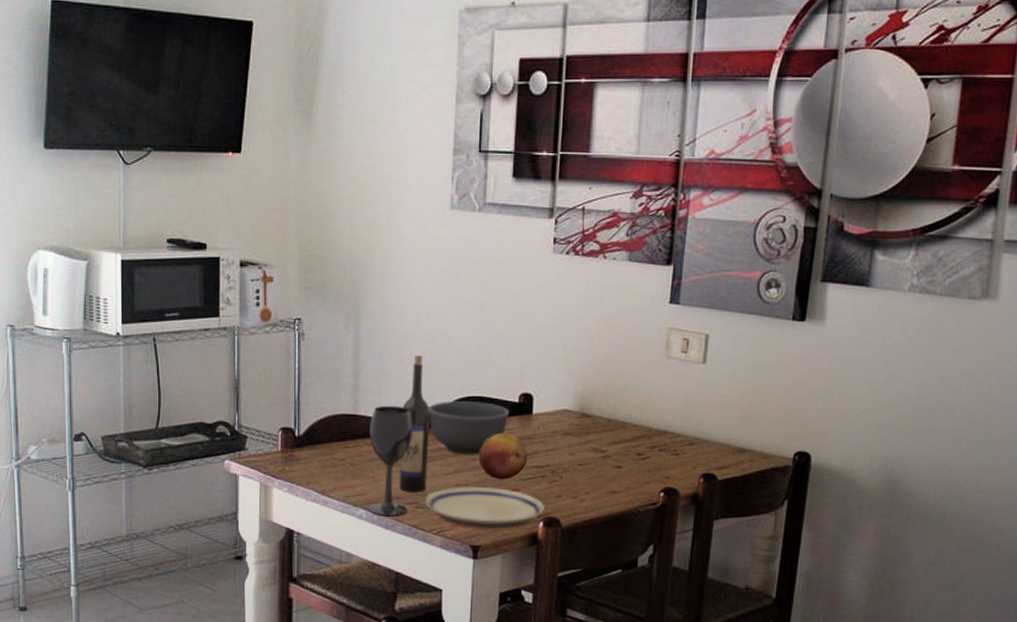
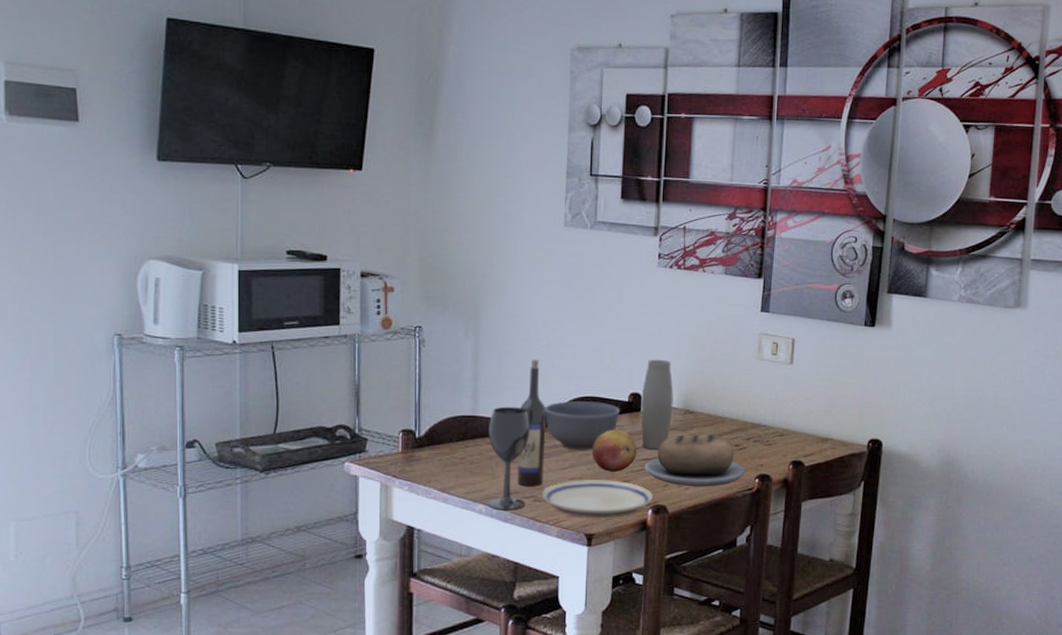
vase: none [532,356,569,456] -> present [641,359,674,450]
bread: none [535,440,649,500] -> present [644,434,746,487]

